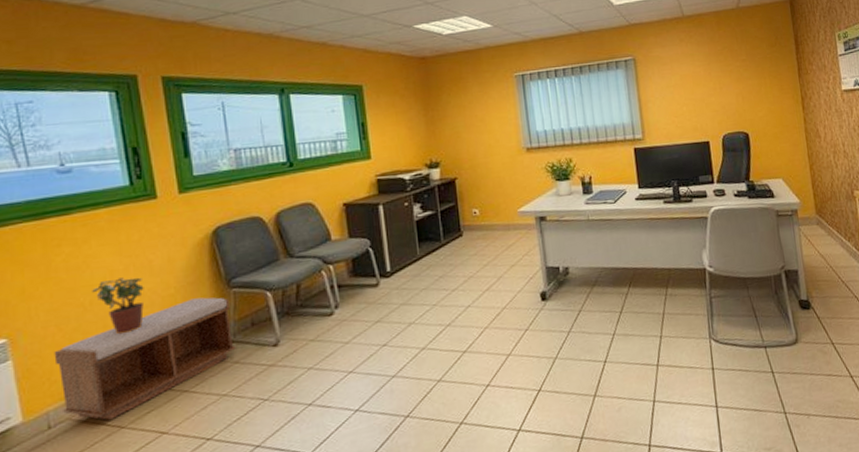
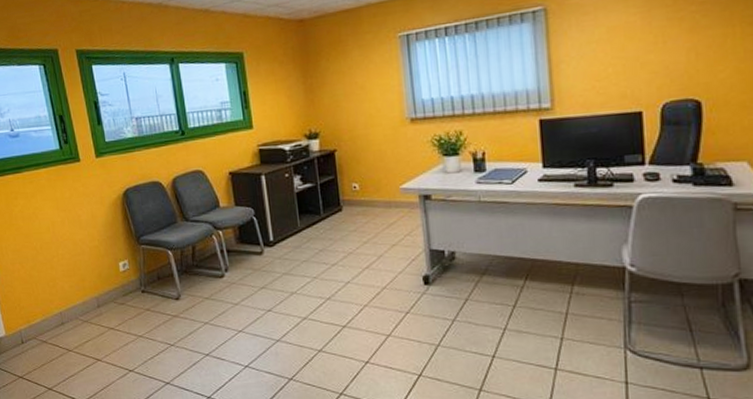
bench: present [54,297,236,420] -> none [20,251,147,343]
potted plant: present [92,277,144,335] -> none [41,228,78,276]

